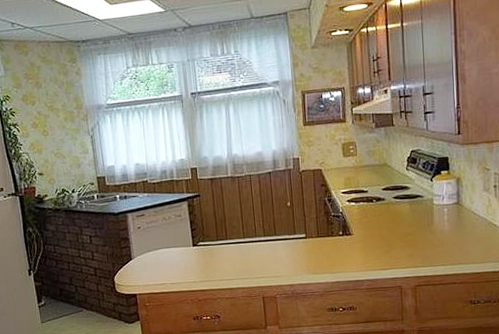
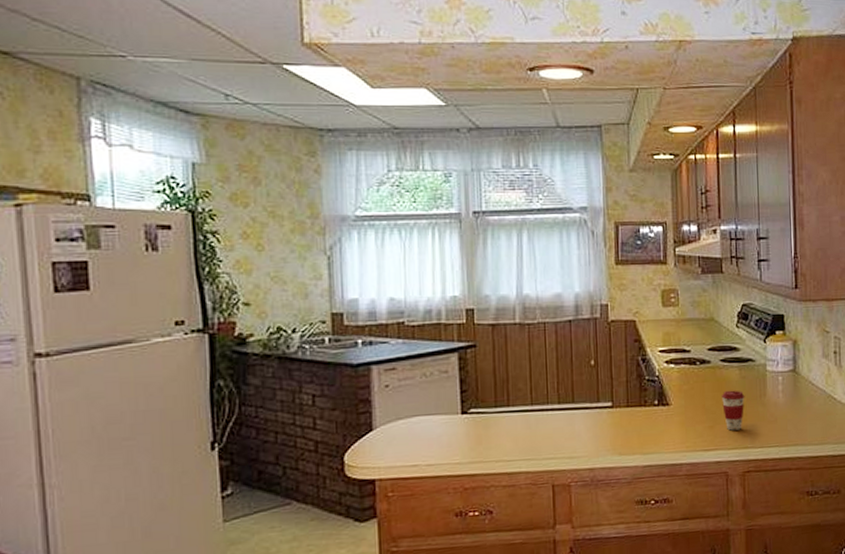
coffee cup: none [395,221,415,254] -> present [722,390,745,431]

